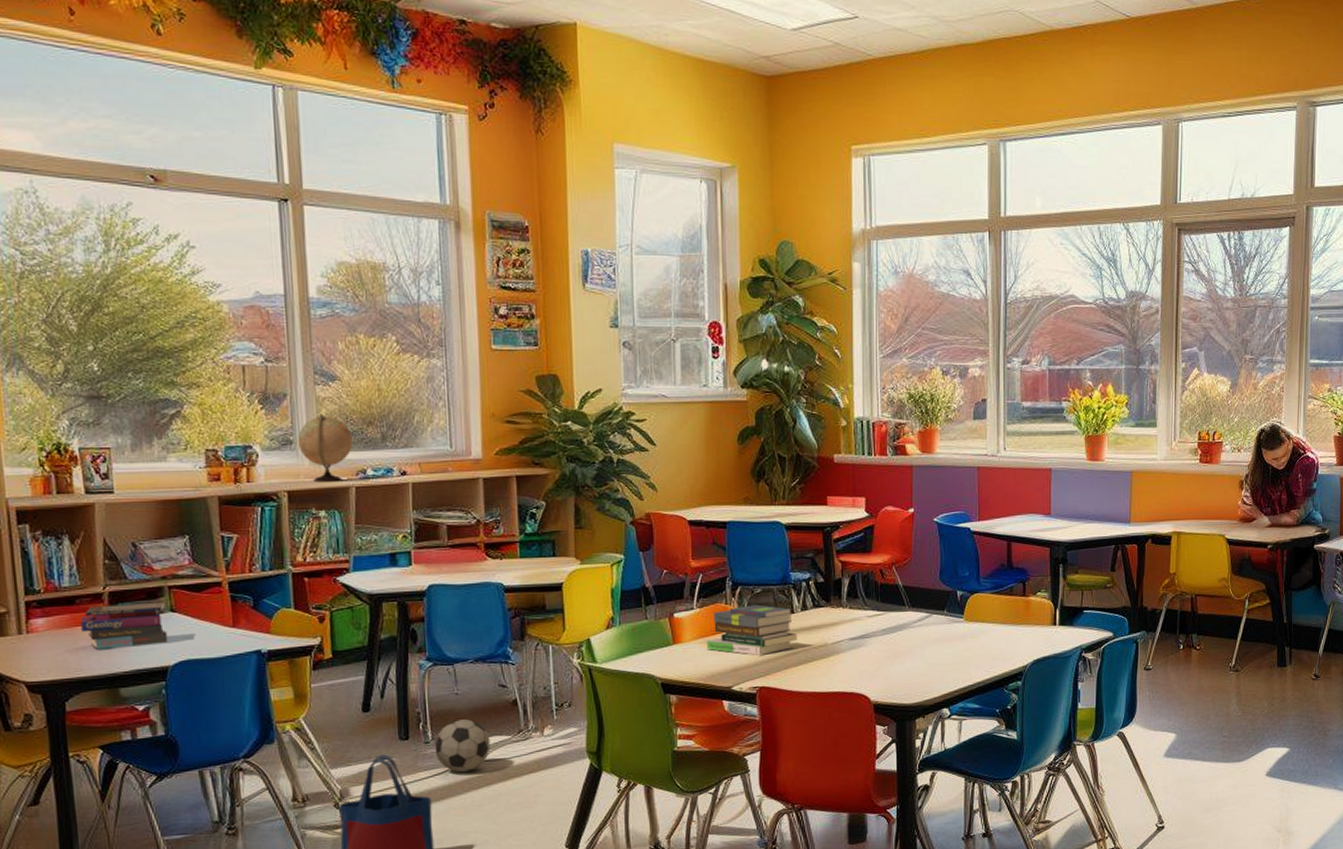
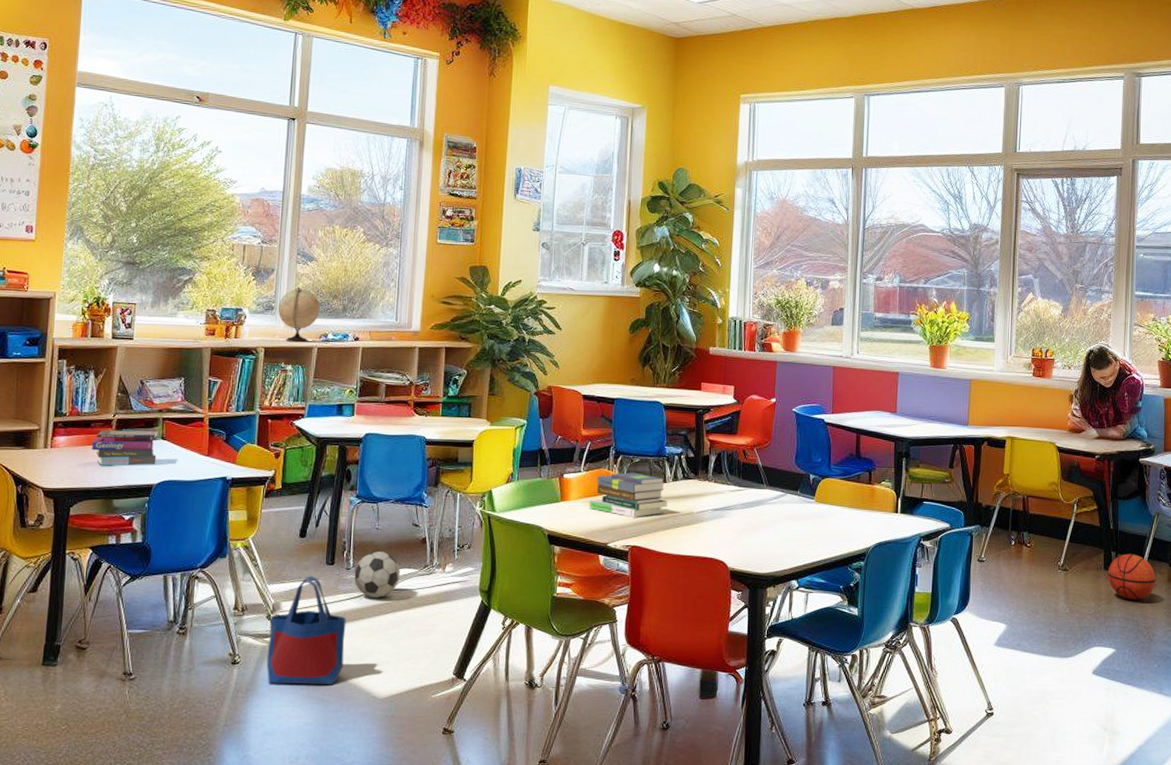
basketball: none [1281,647,1332,696] -> present [1107,553,1157,600]

